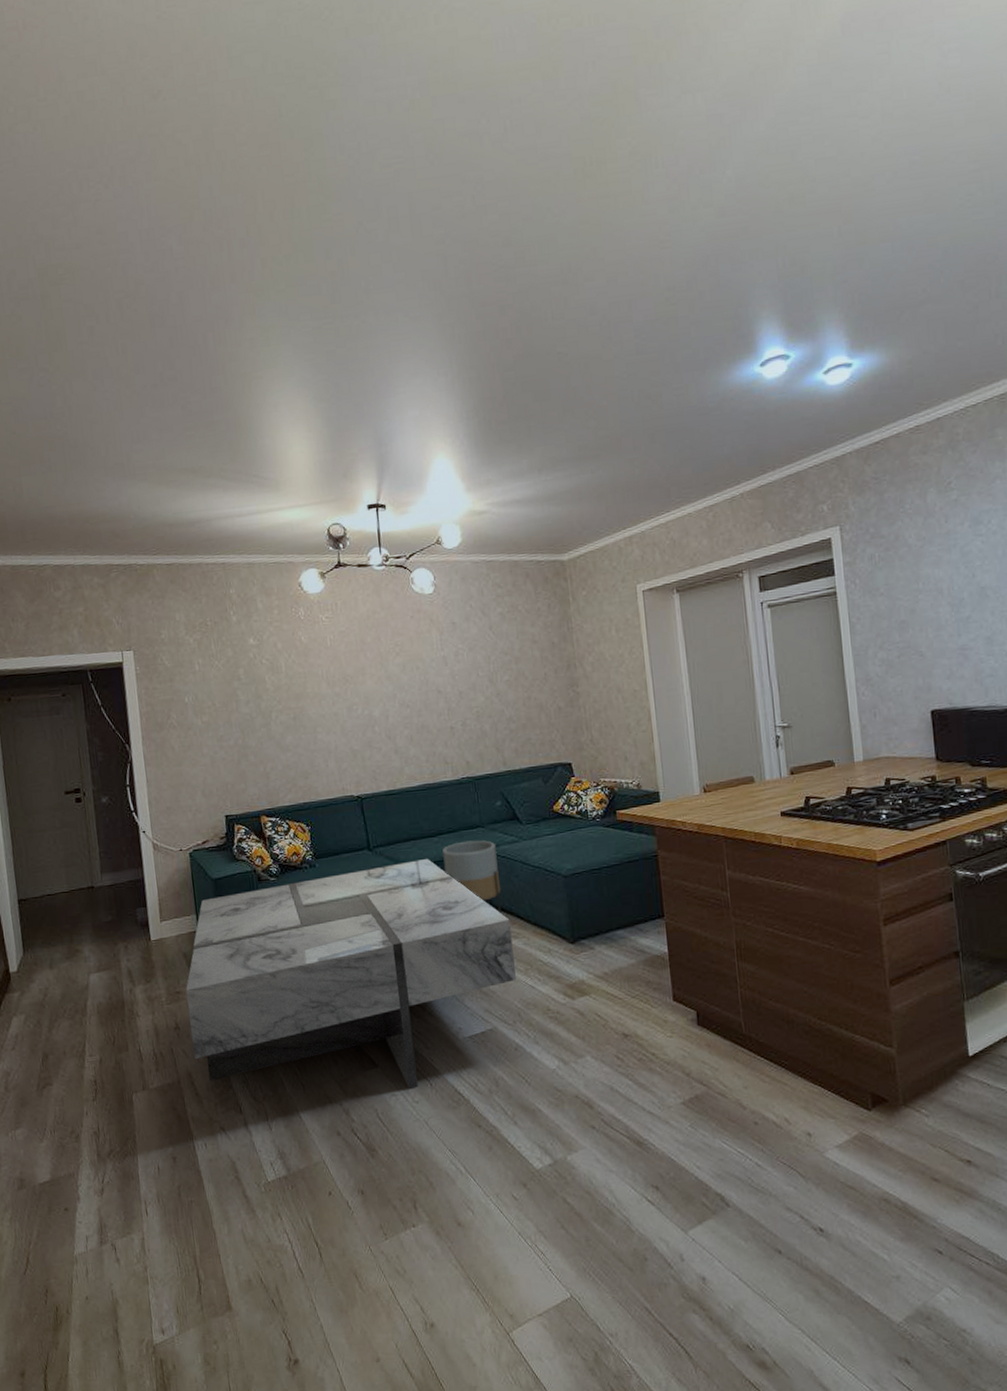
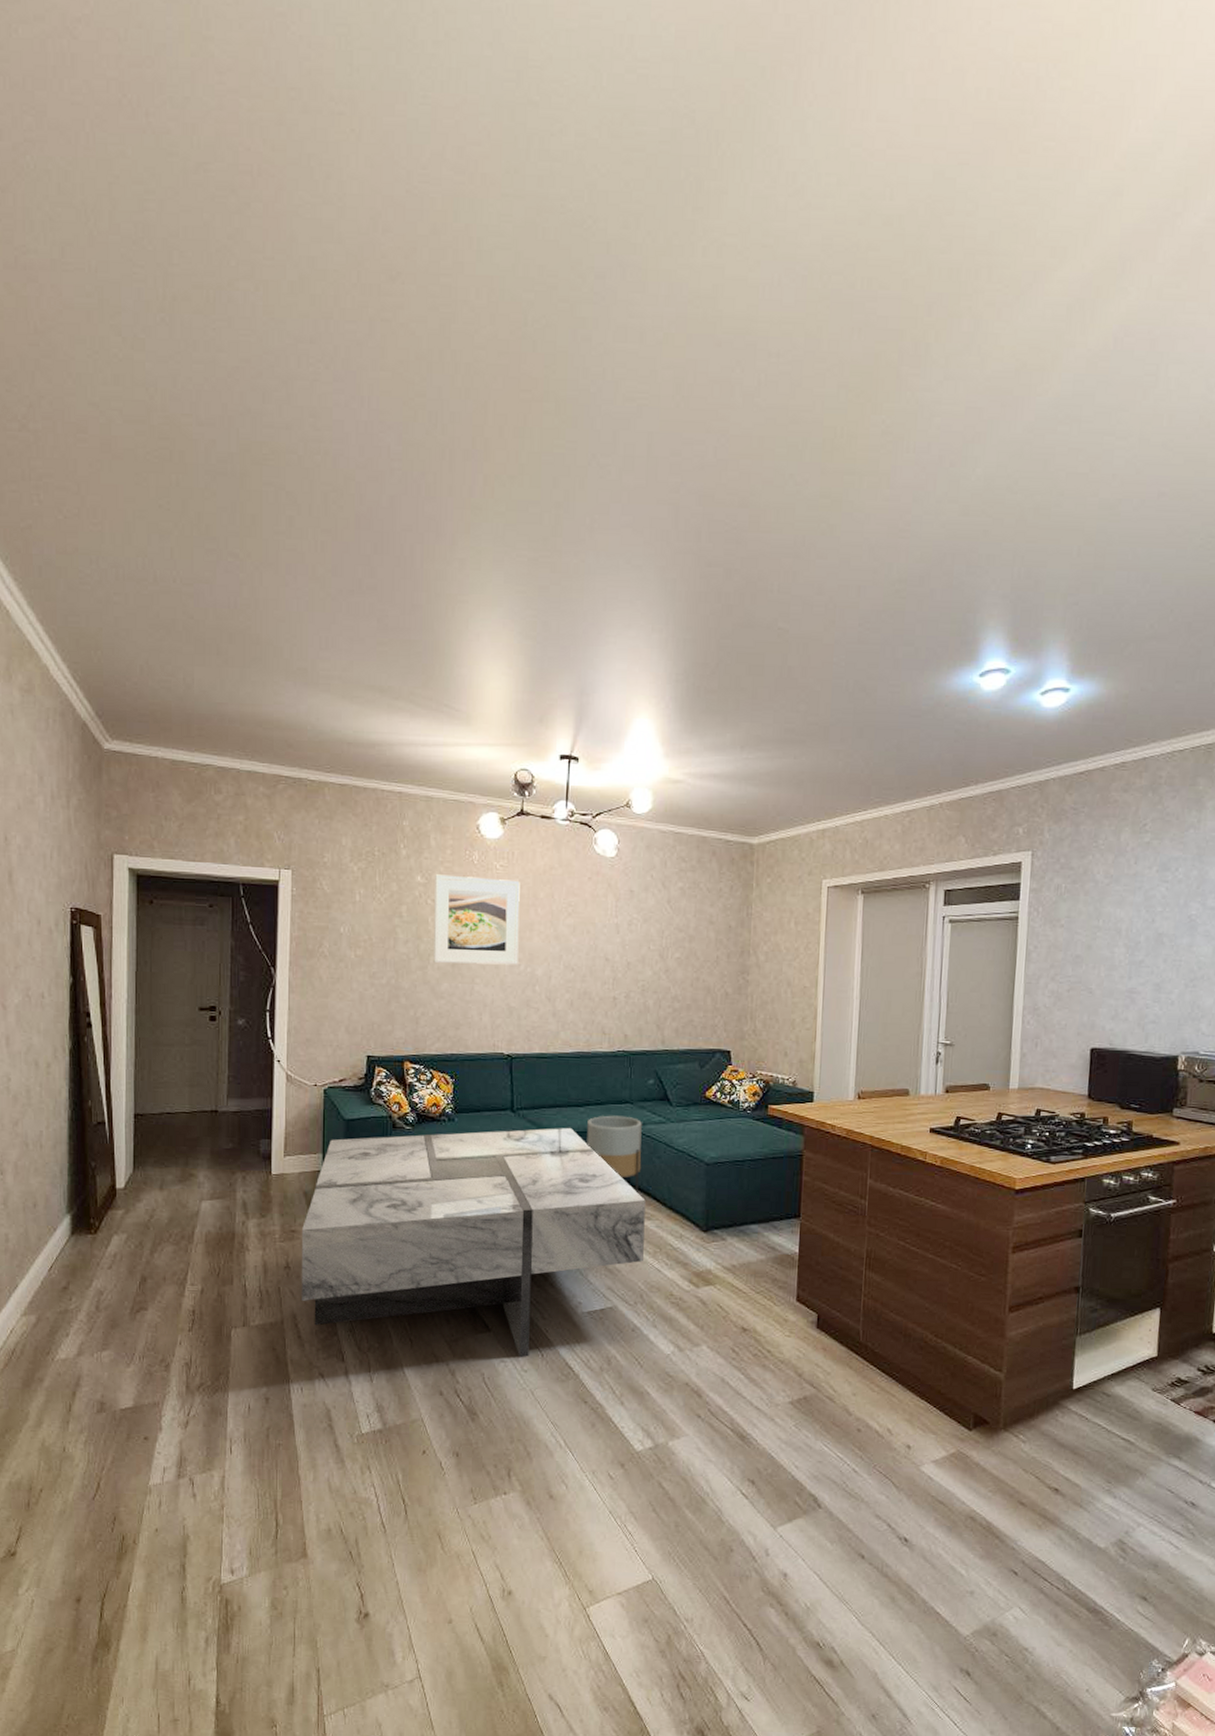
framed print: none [266,629,355,718] -> present [434,874,520,965]

